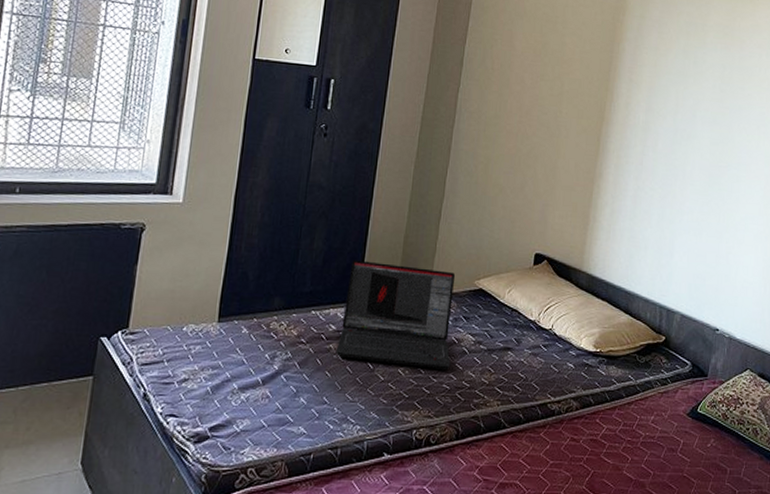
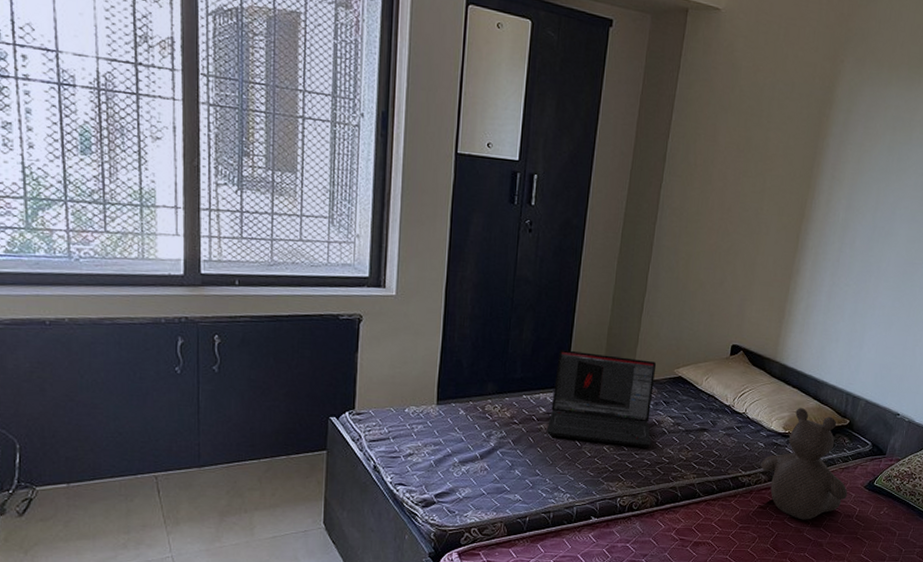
teddy bear: none [571,323,669,455] -> present [761,408,847,520]

